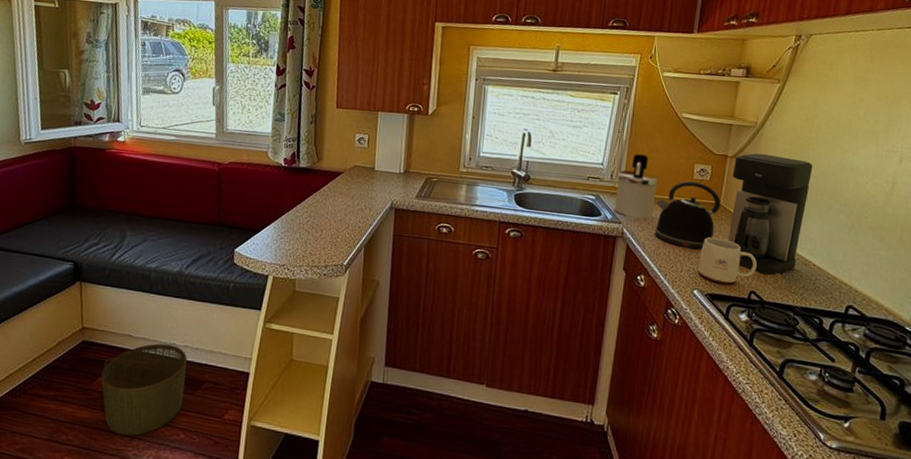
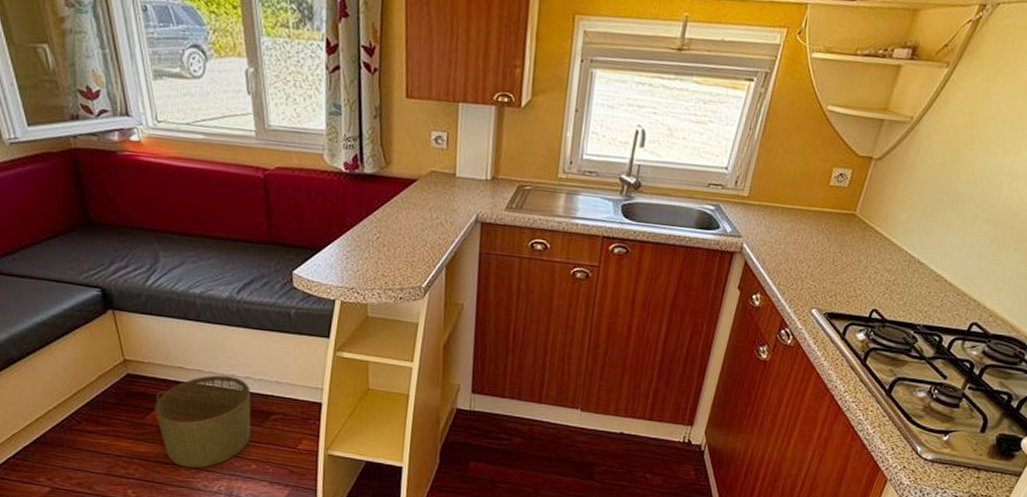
soap dispenser: present [614,154,659,219] -> none [735,155,791,232]
kettle: present [655,181,721,250] -> none [777,187,857,266]
mug: present [698,237,757,285] -> none [819,251,885,303]
coffee maker: present [728,153,813,276] -> none [858,154,967,293]

